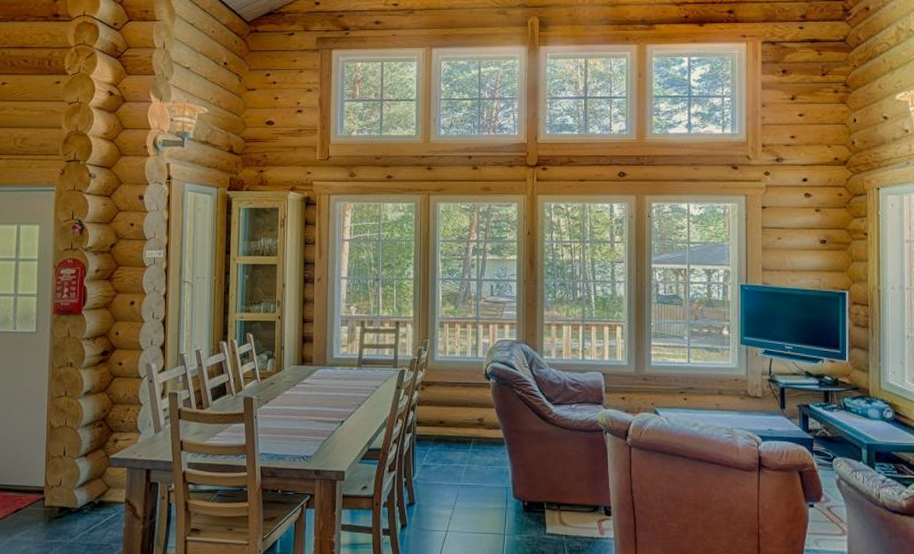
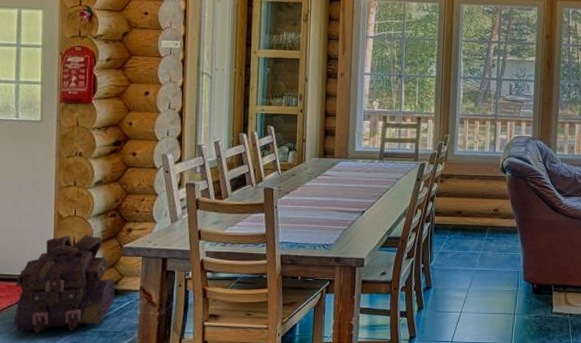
backpack: none [8,445,102,545] -> present [14,235,115,334]

